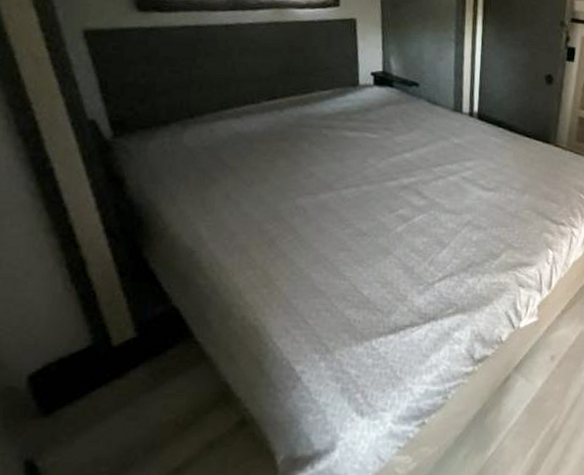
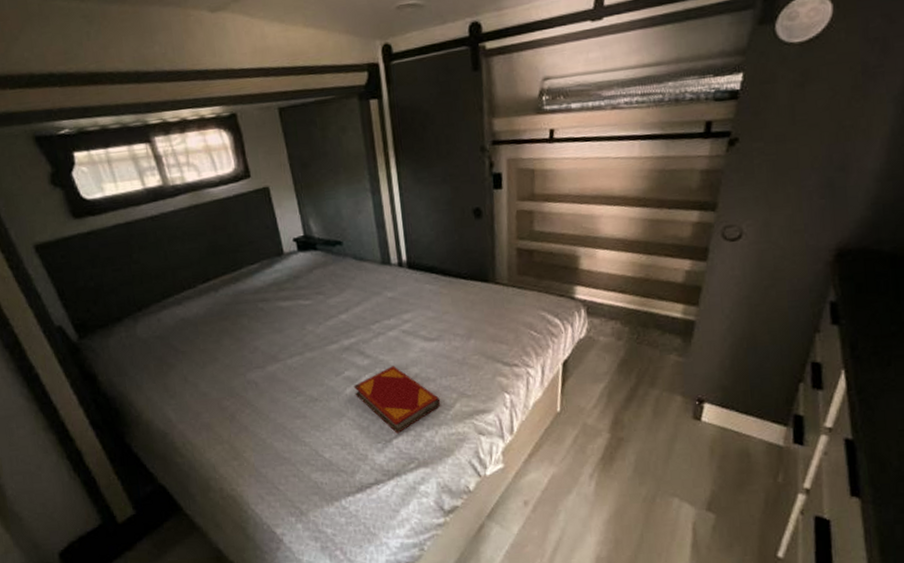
hardback book: none [405,210,488,277] -> present [354,366,441,433]

